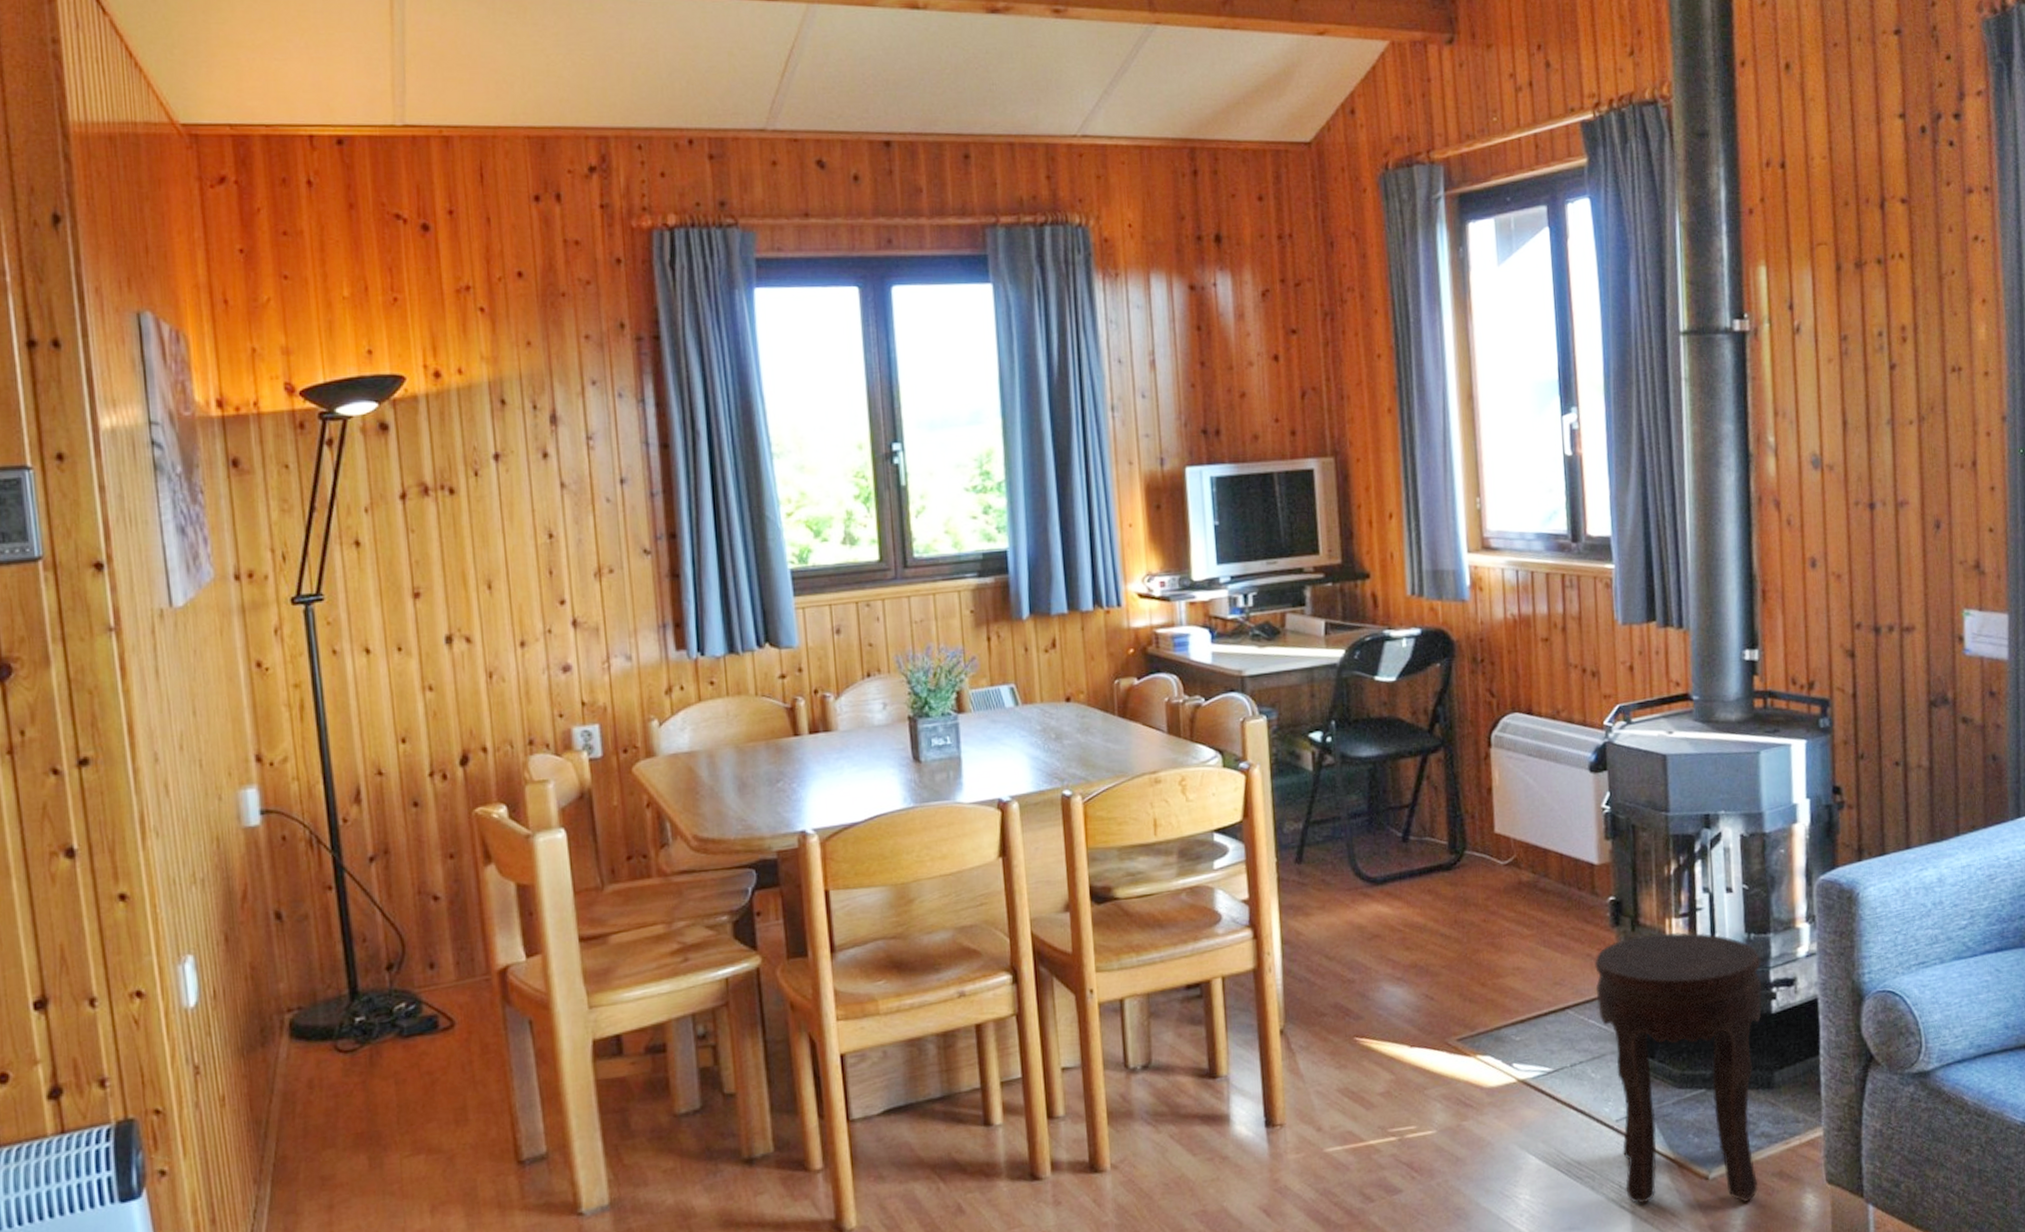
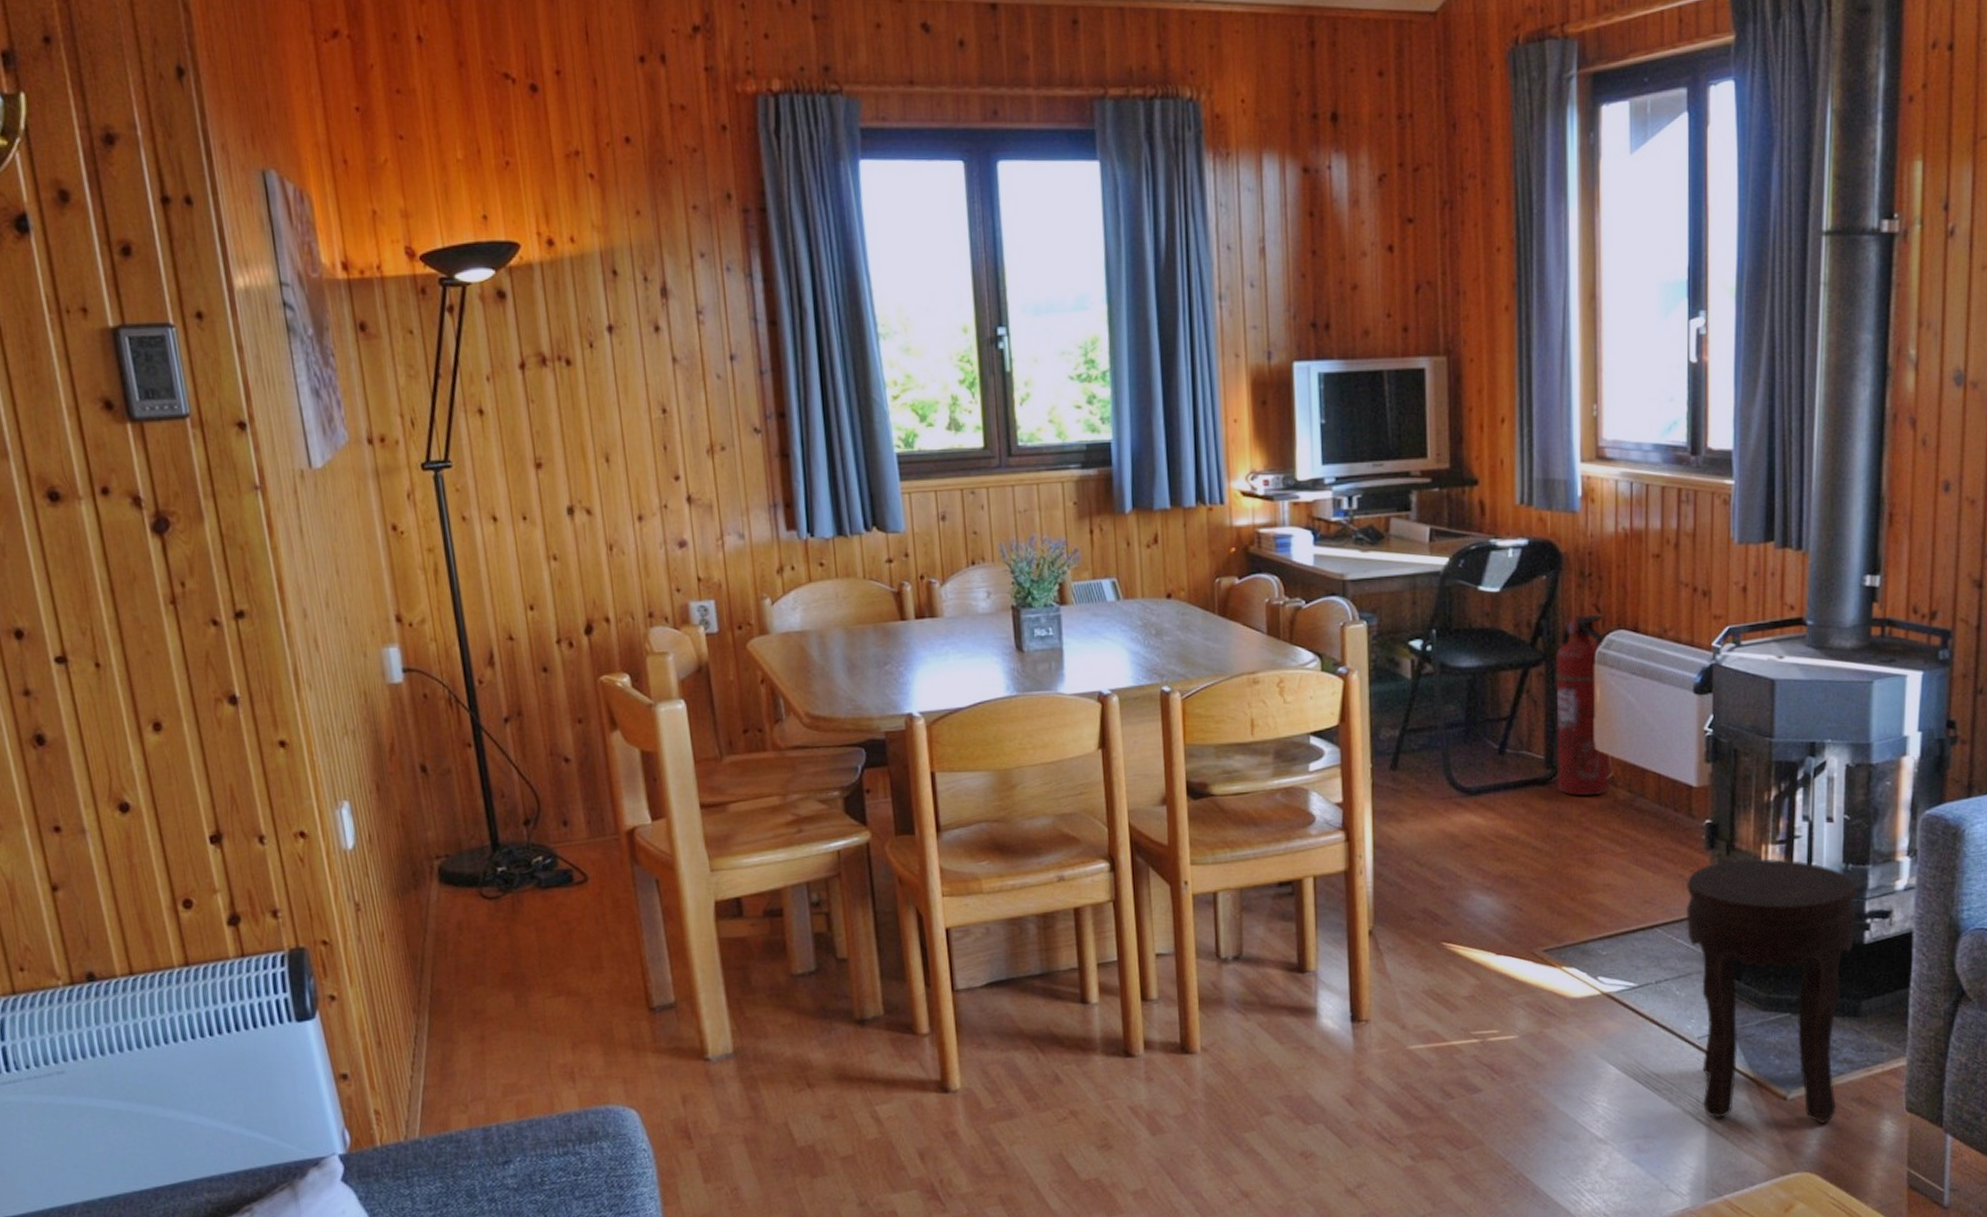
fire extinguisher: none [1453,698,1513,880] -> present [1555,614,1610,796]

